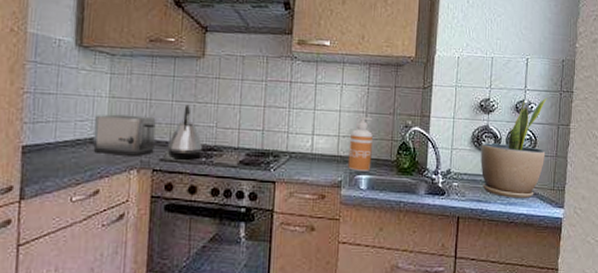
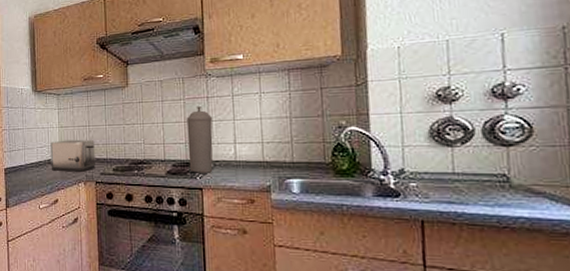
kettle: present [167,104,203,160] -> none [105,127,135,173]
canister: none [263,91,294,167] -> present [186,106,213,175]
soap dispenser: present [348,116,373,173] -> none [274,121,303,177]
potted plant: present [480,97,548,199] -> none [444,75,551,199]

